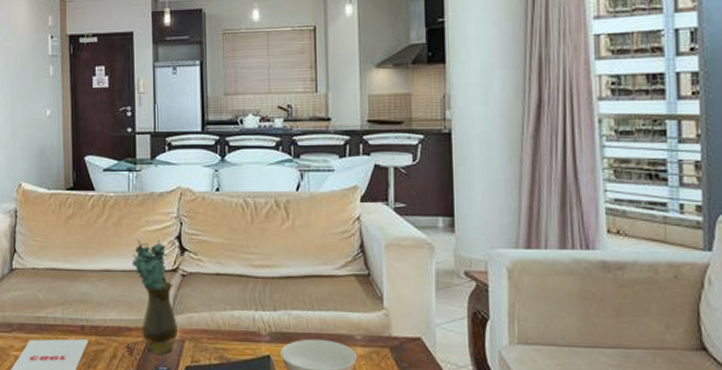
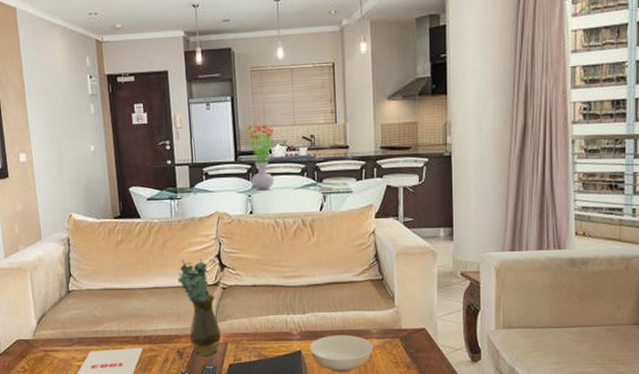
flower arrangement: none [213,91,247,165] -> present [244,124,275,191]

